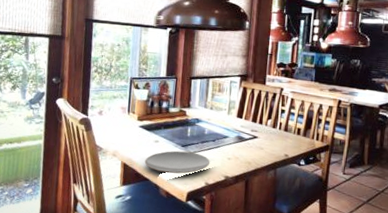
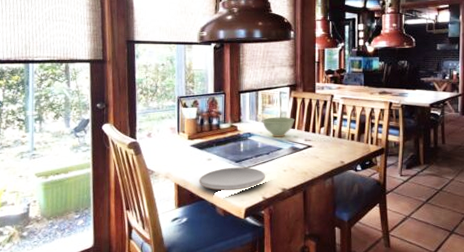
bowl: none [210,105,243,126] -> present [262,117,295,137]

